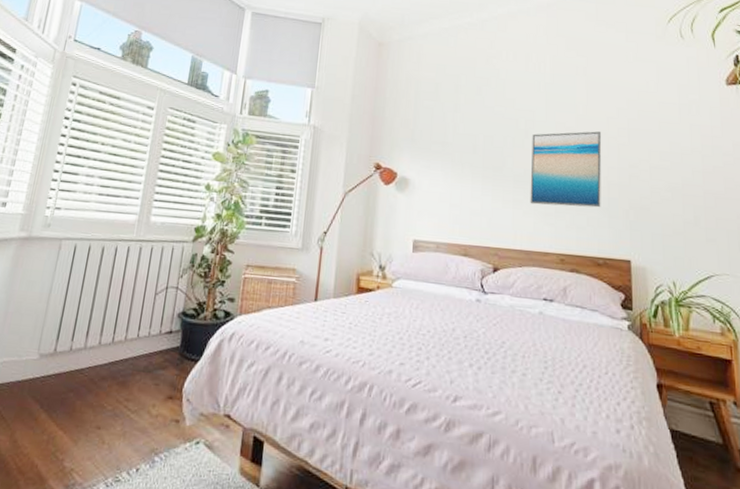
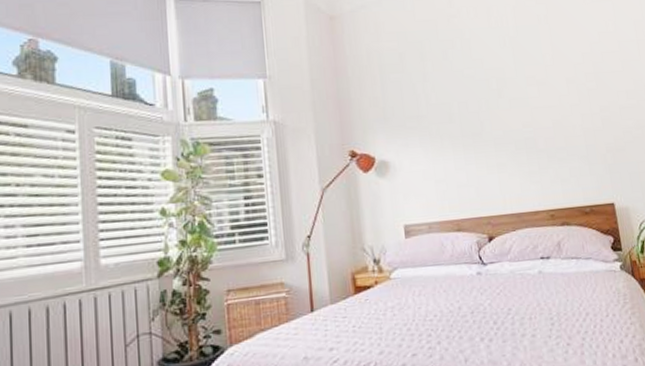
wall art: present [530,131,602,208] -> none [505,80,581,165]

